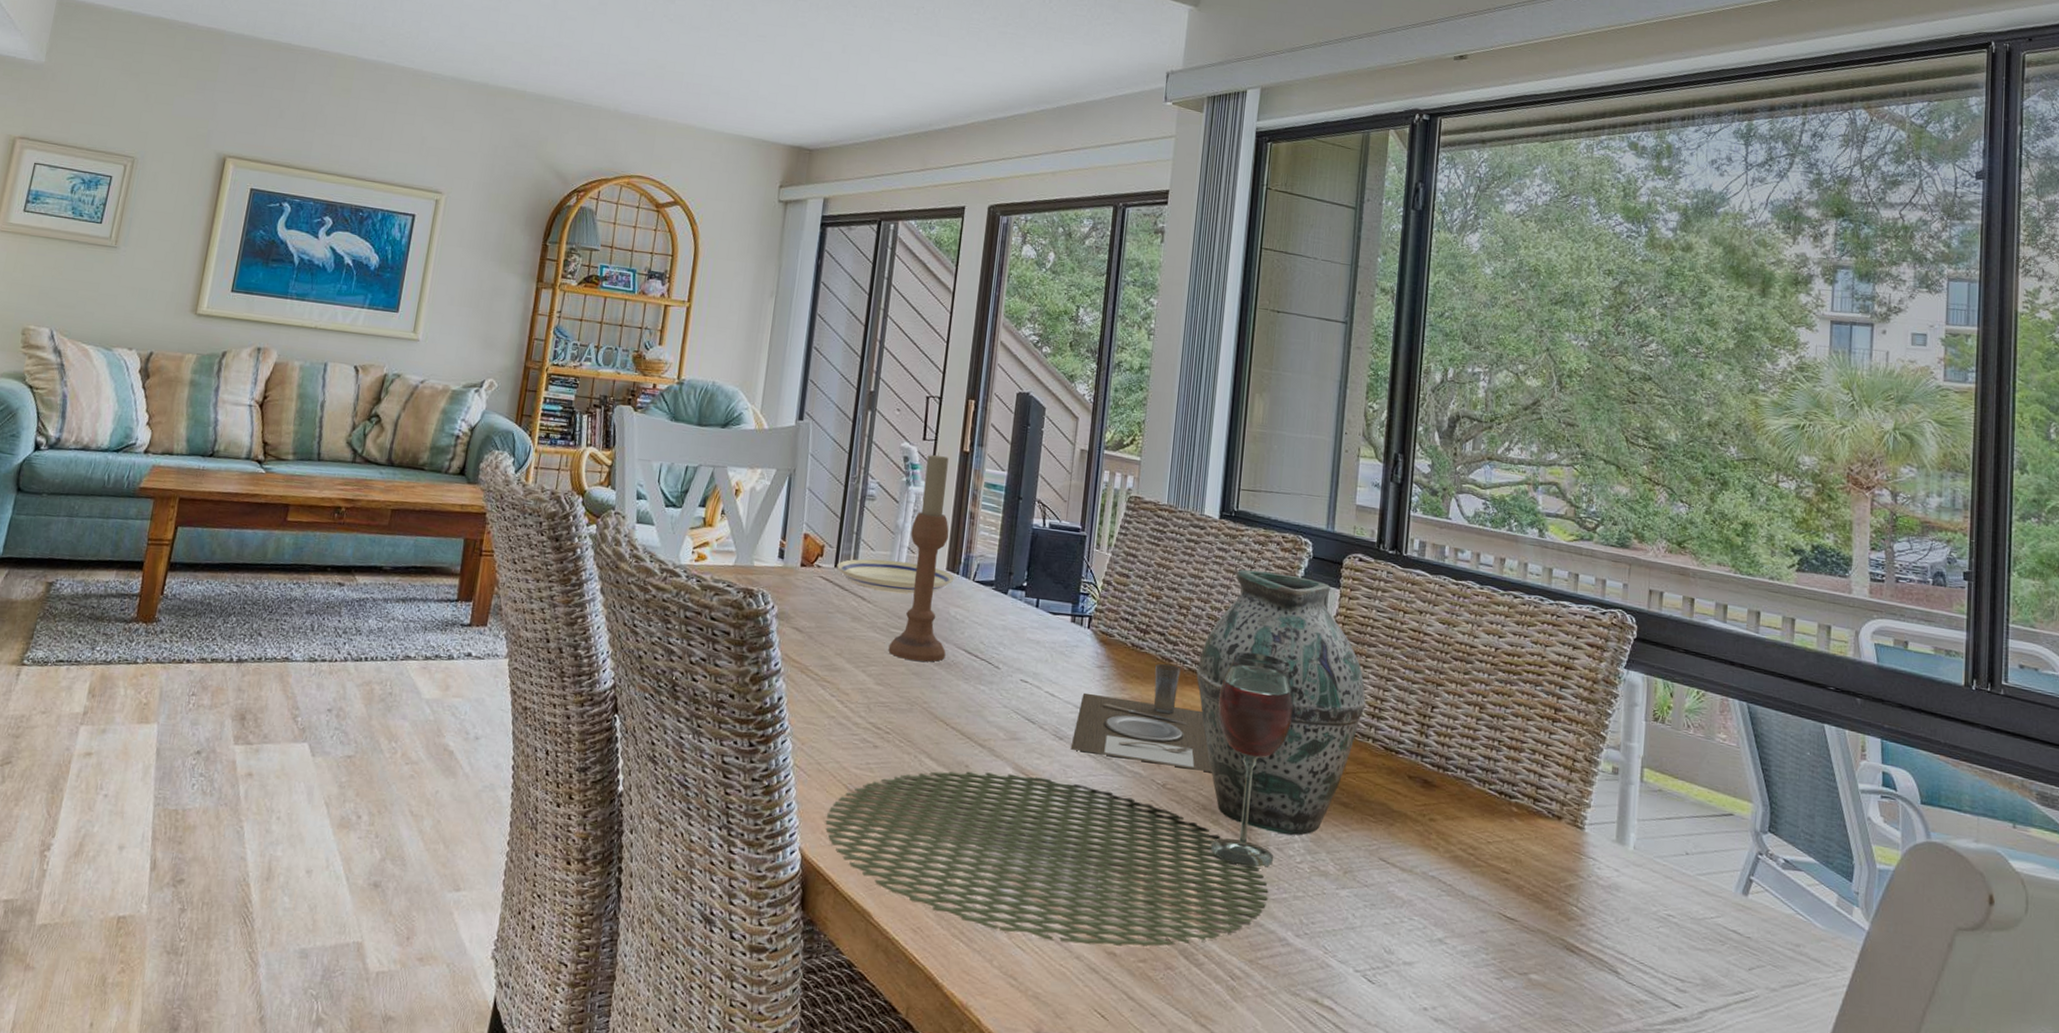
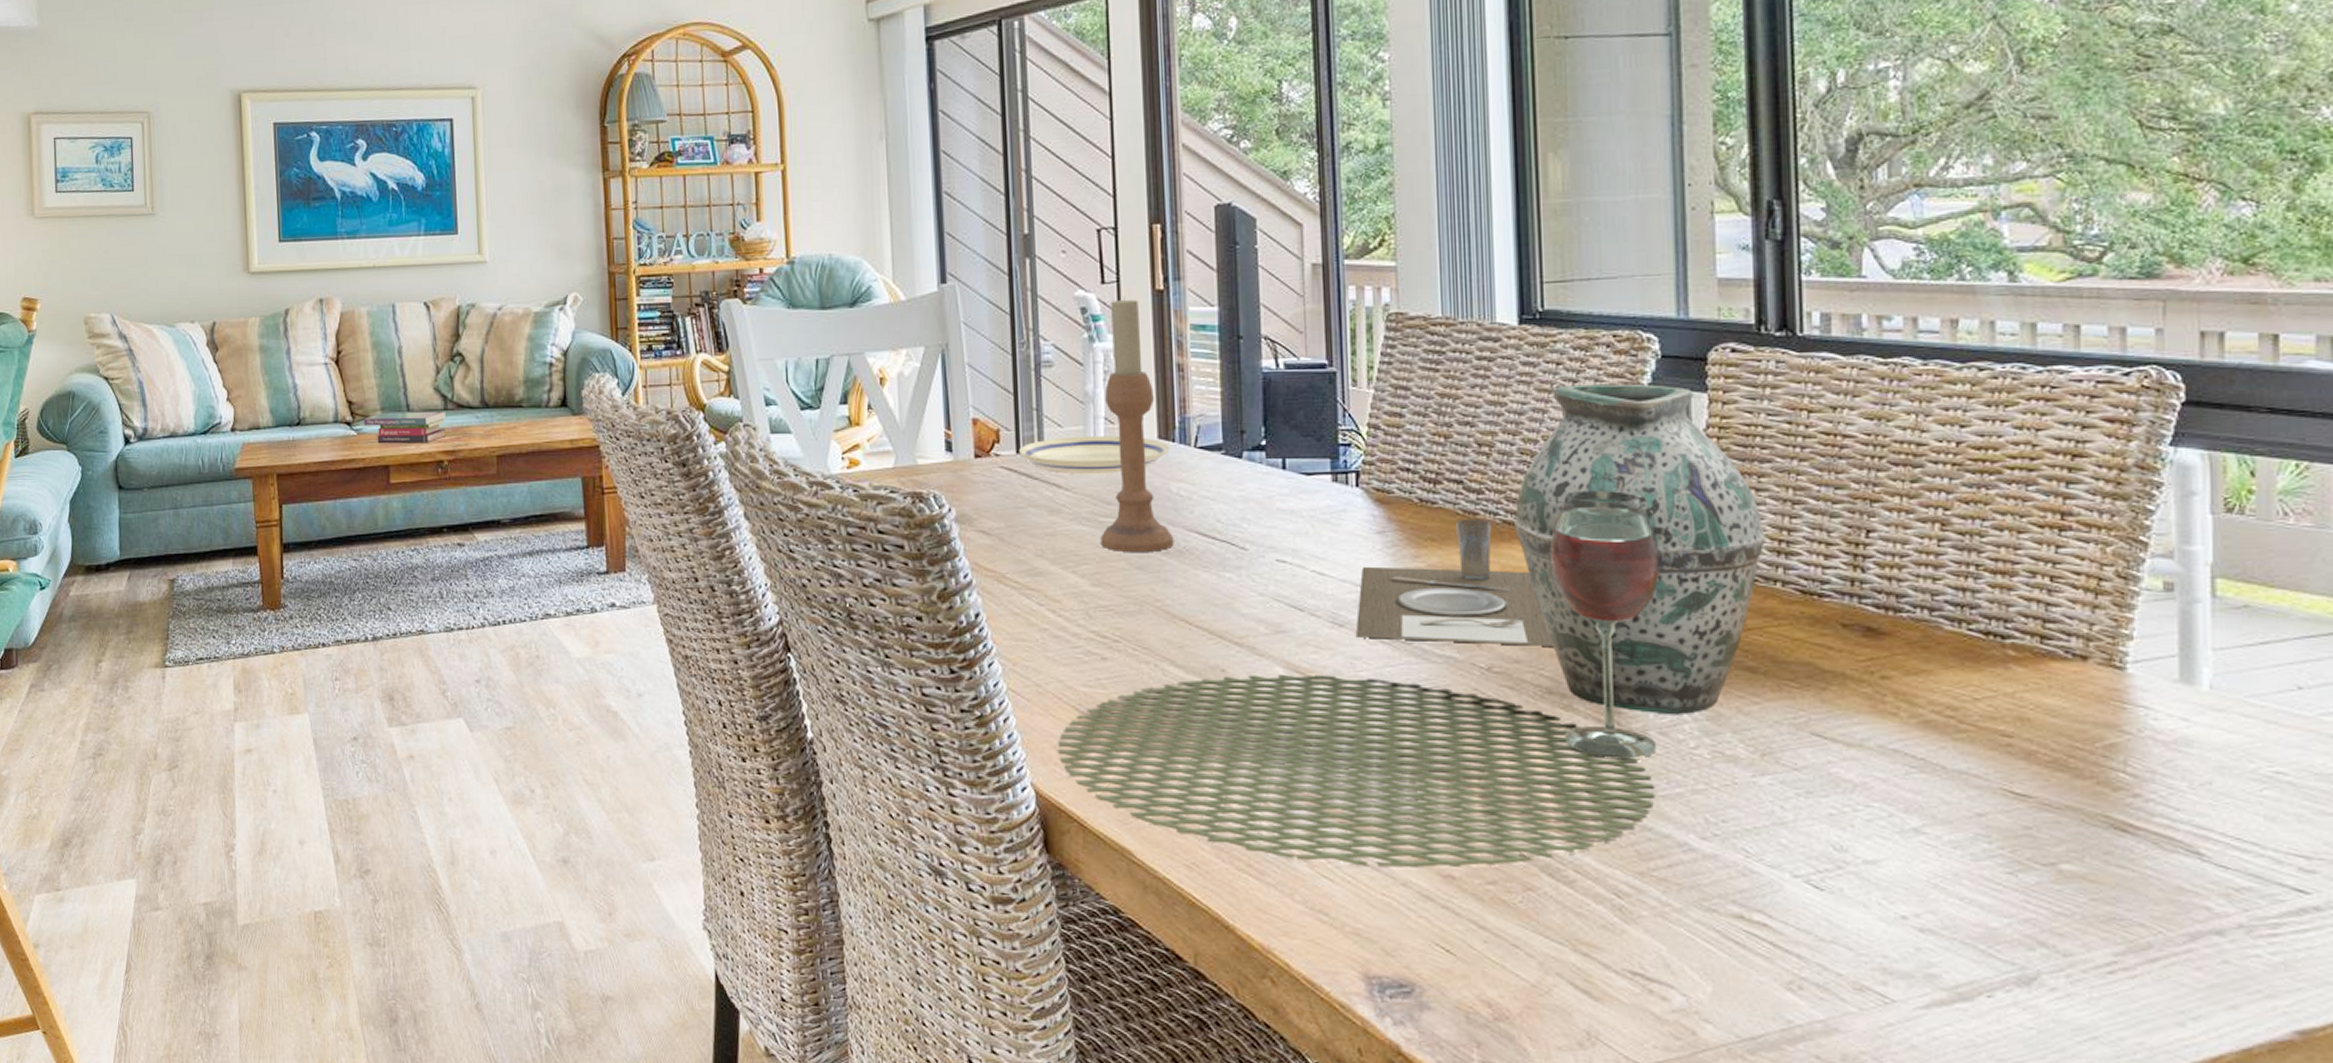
books: none [273,456,353,490] -> present [363,411,446,444]

